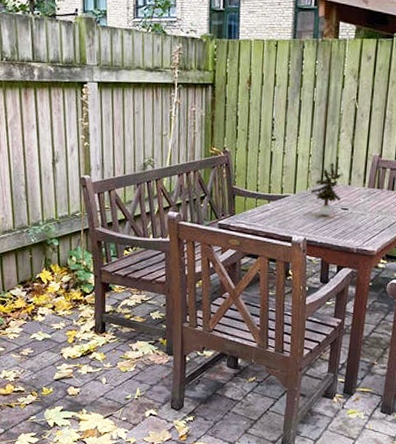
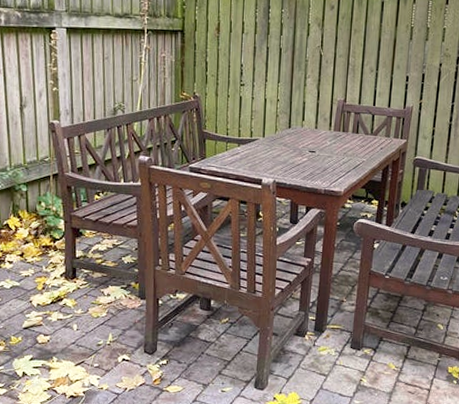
potted plant: present [310,162,343,216] -> none [278,107,310,158]

